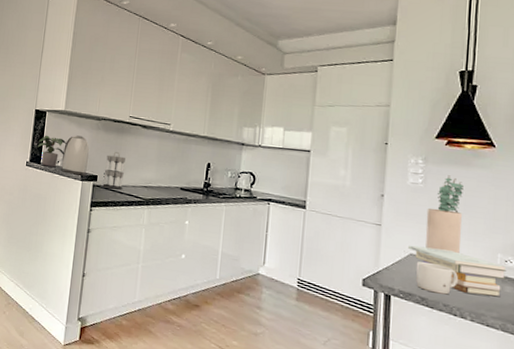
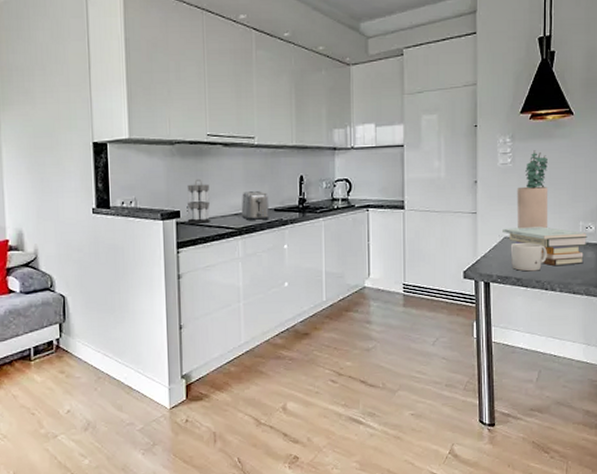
potted plant: present [37,135,67,168] -> none [102,172,138,212]
kettle: present [61,135,90,177] -> none [135,166,167,215]
toaster: none [150,168,177,197] -> present [241,191,269,221]

